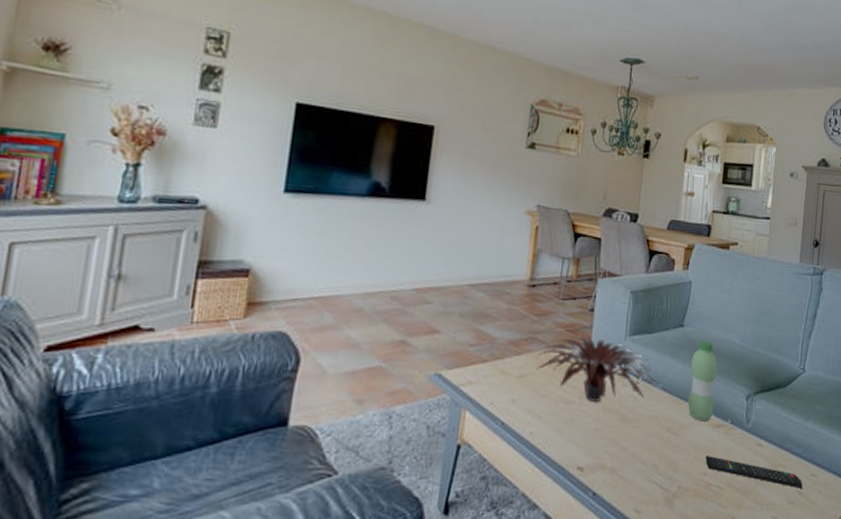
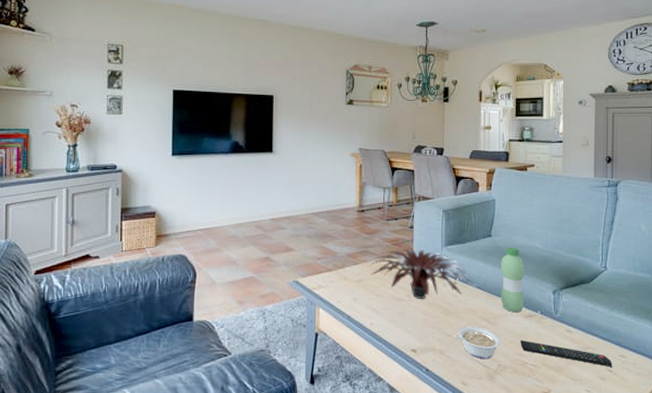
legume: none [630,438,684,479] -> present [454,326,501,358]

